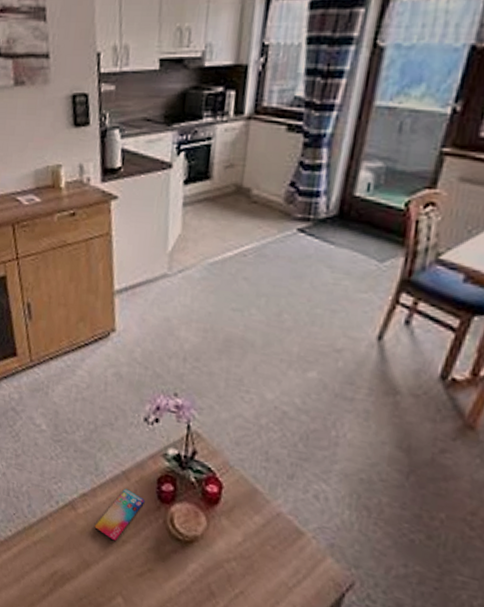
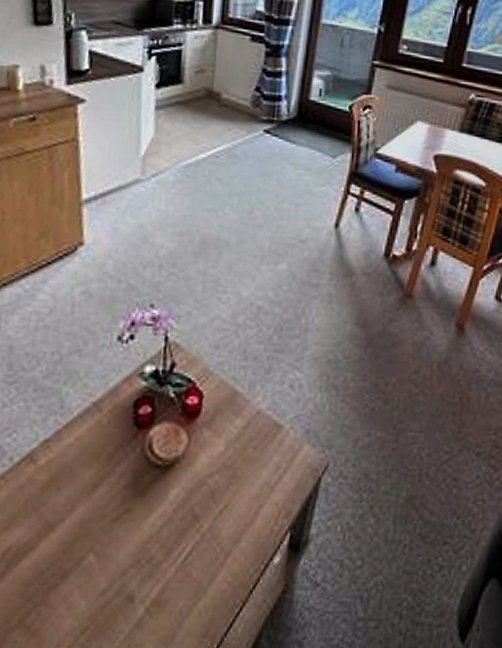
smartphone: present [94,488,145,542] -> none [59,422,119,488]

